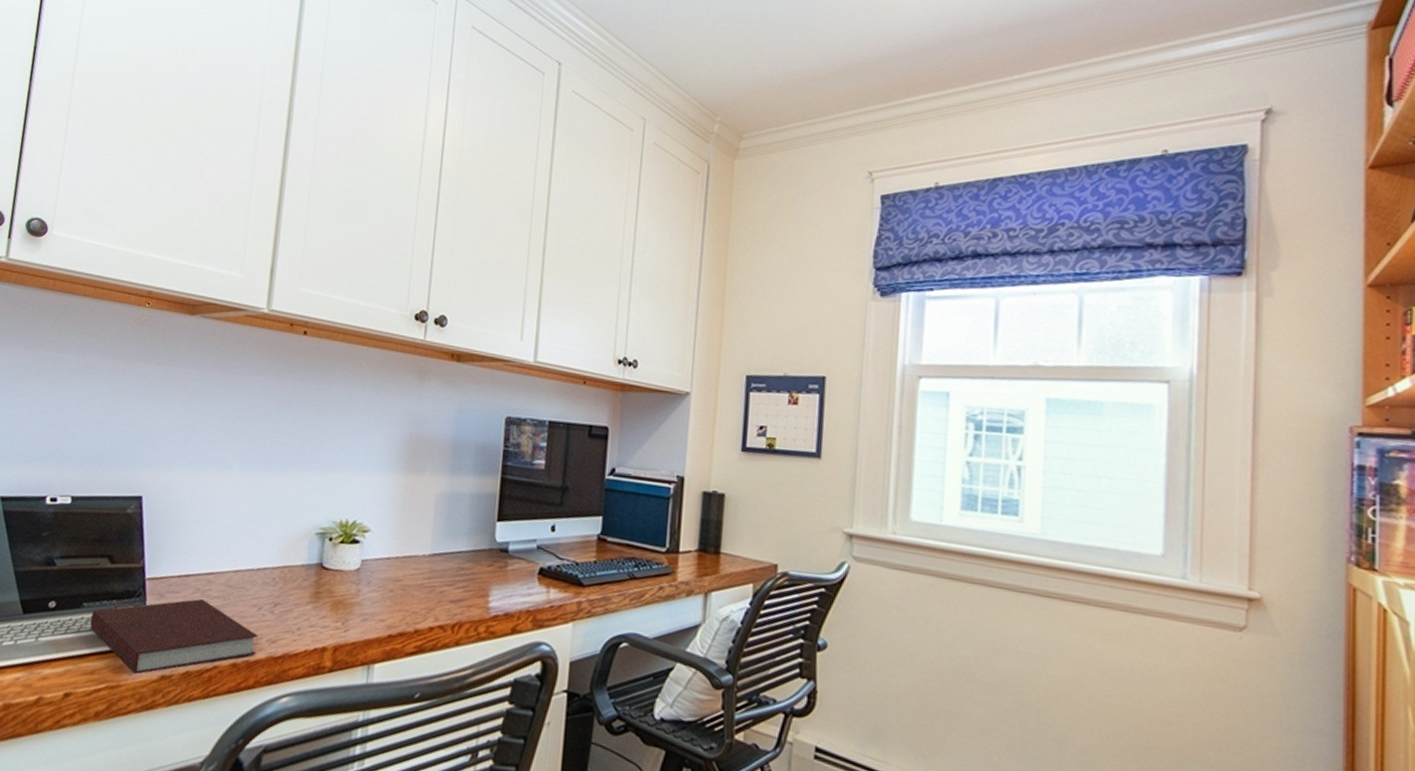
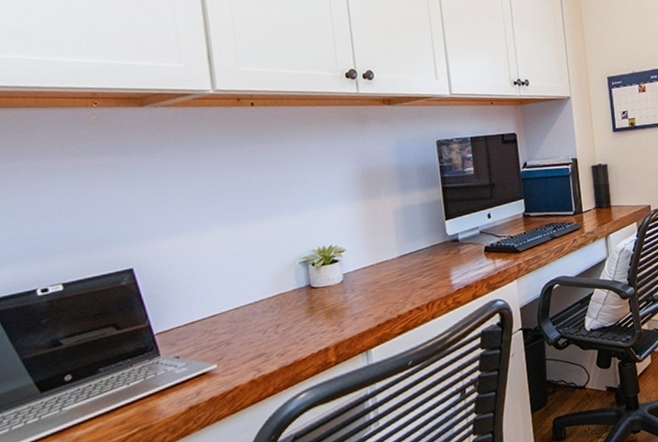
notebook: present [90,598,259,674] -> none [109,337,270,412]

